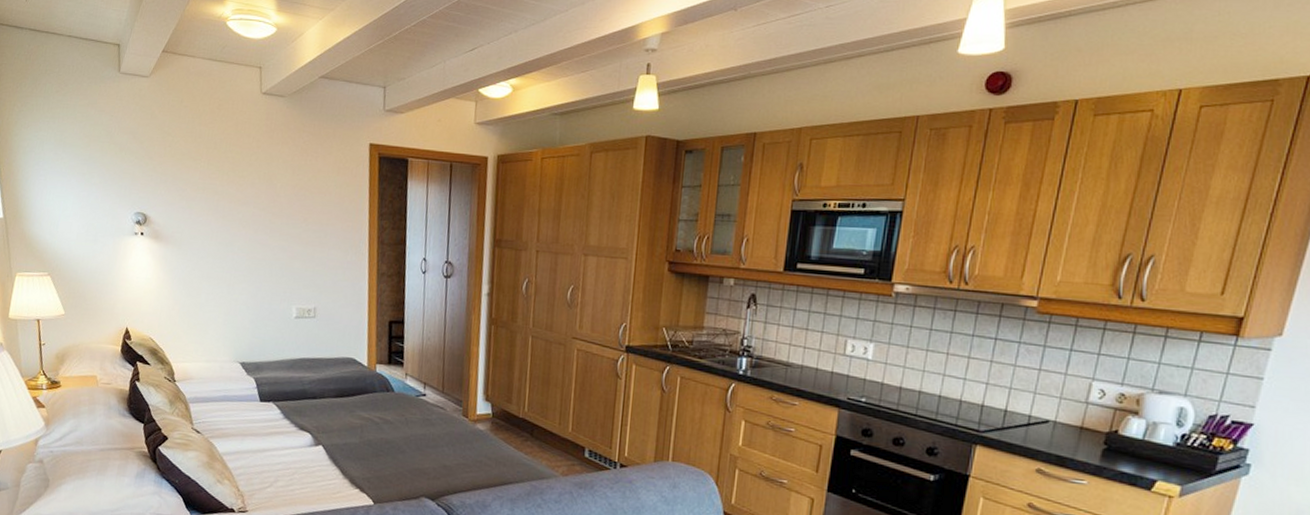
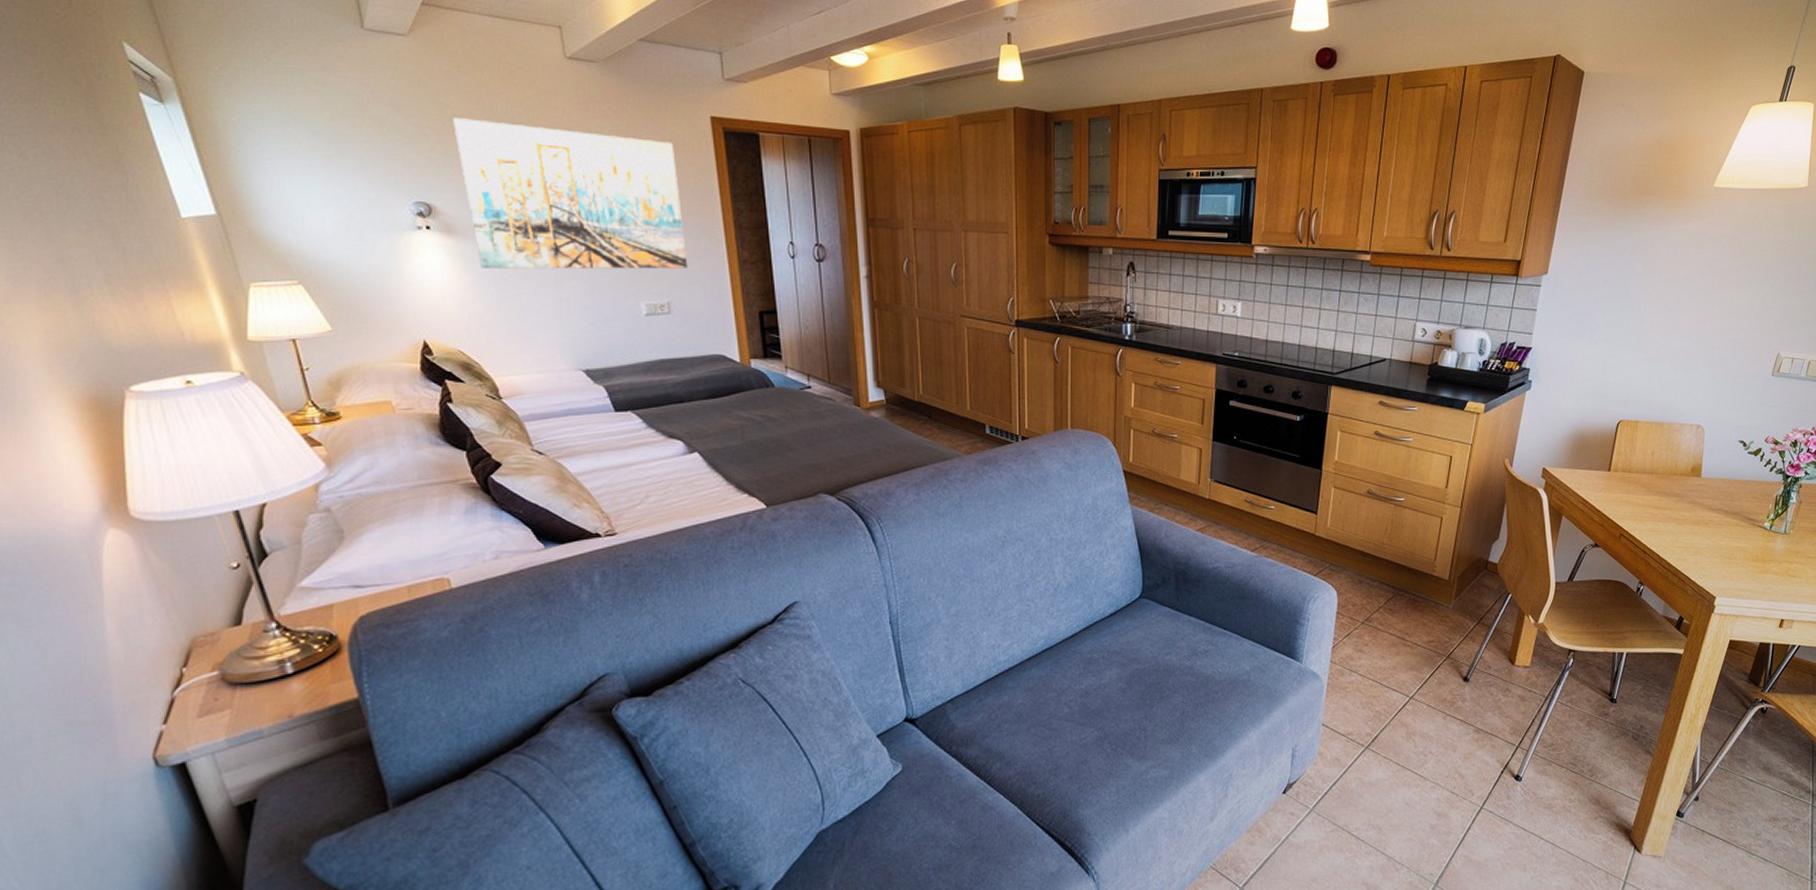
wall art: none [171,144,337,278] -> present [453,118,688,269]

